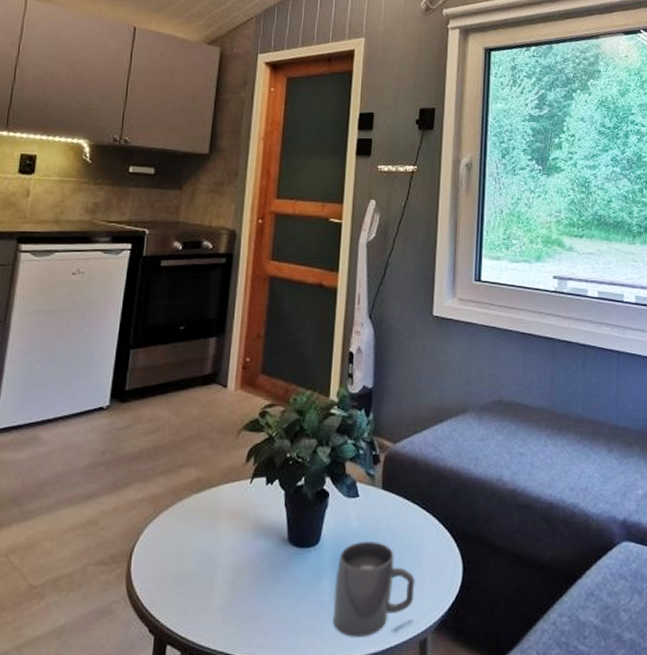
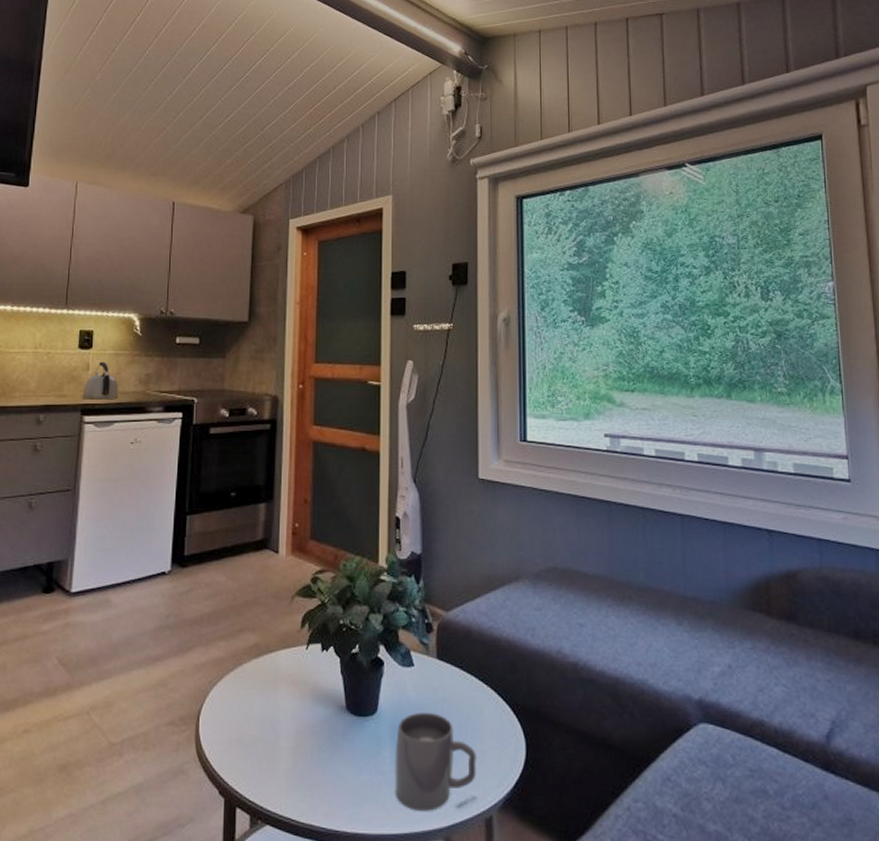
kettle: none [19,188,62,228] -> present [82,361,118,400]

